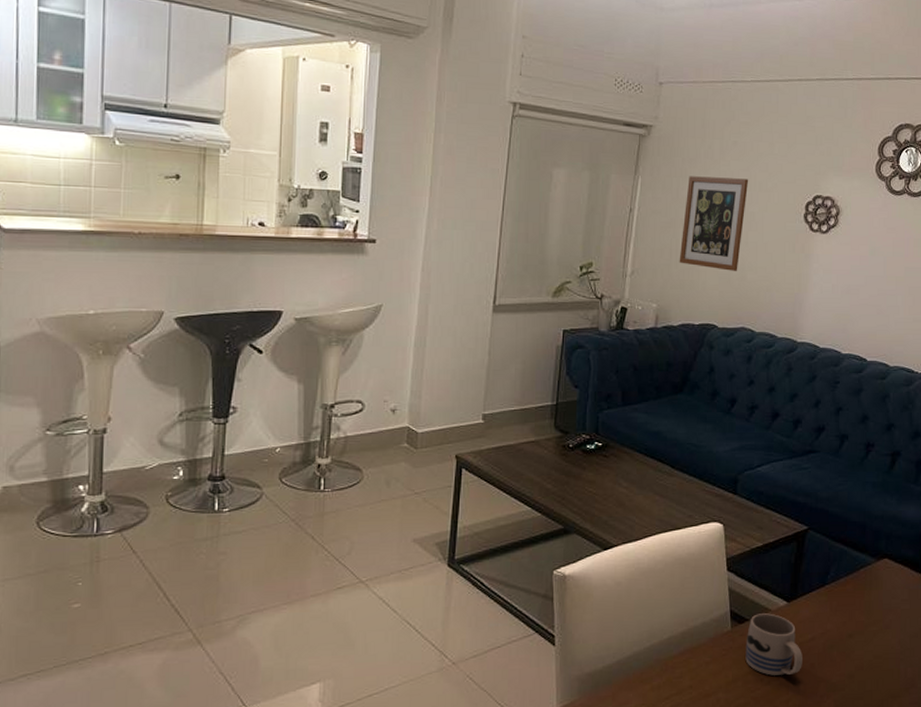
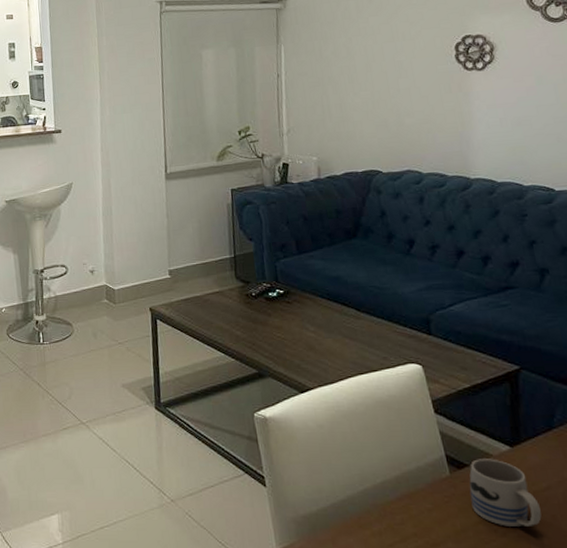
wall art: present [679,176,749,271] -> none [329,31,394,119]

